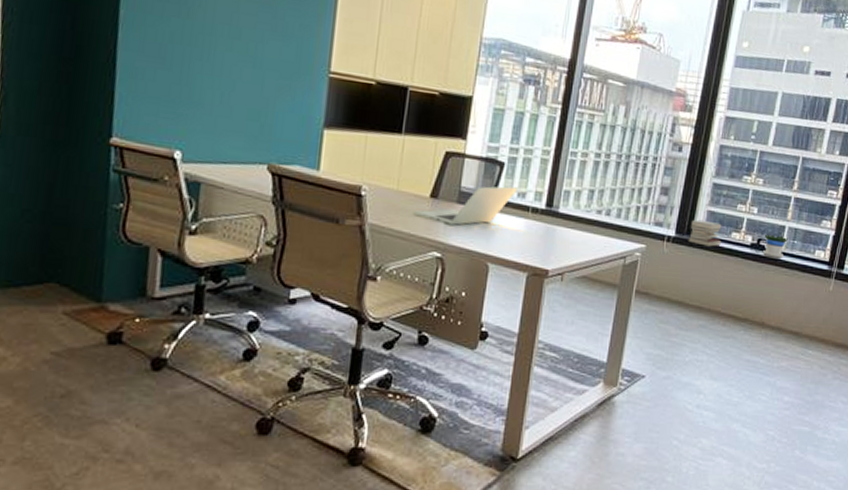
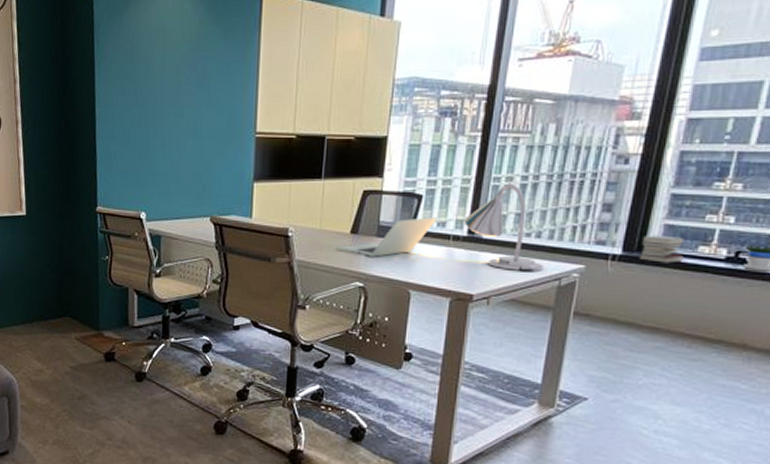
table lamp: none [542,160,611,250] -> present [464,185,543,273]

